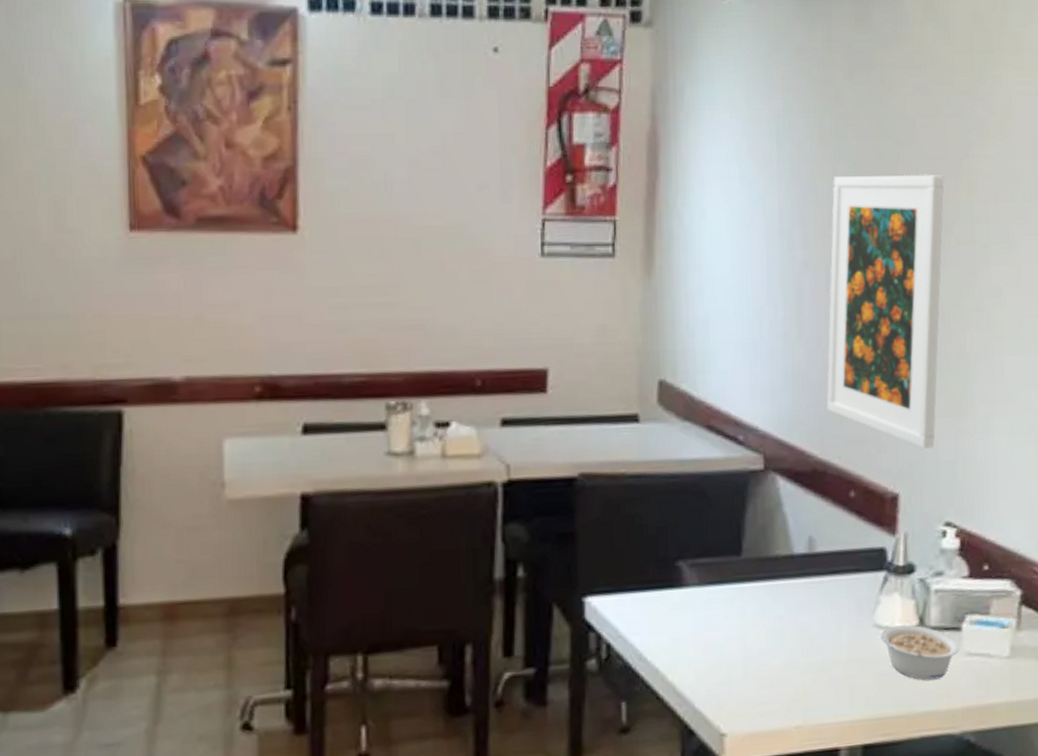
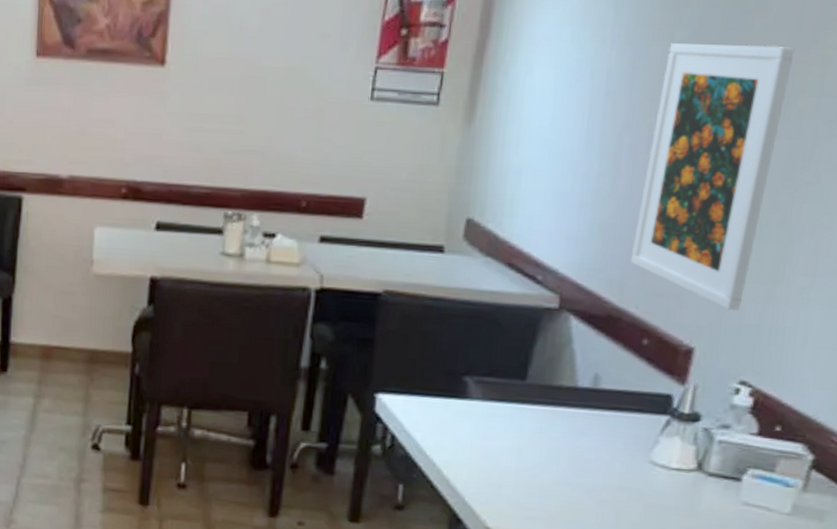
legume: present [880,625,959,680] -> none [654,465,737,520]

